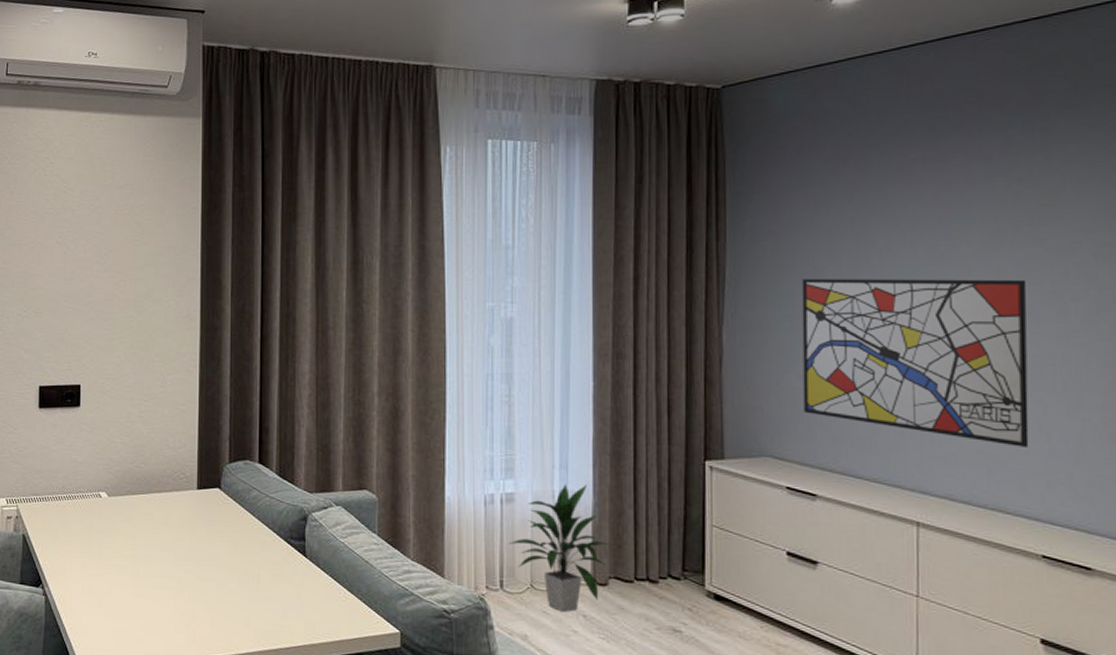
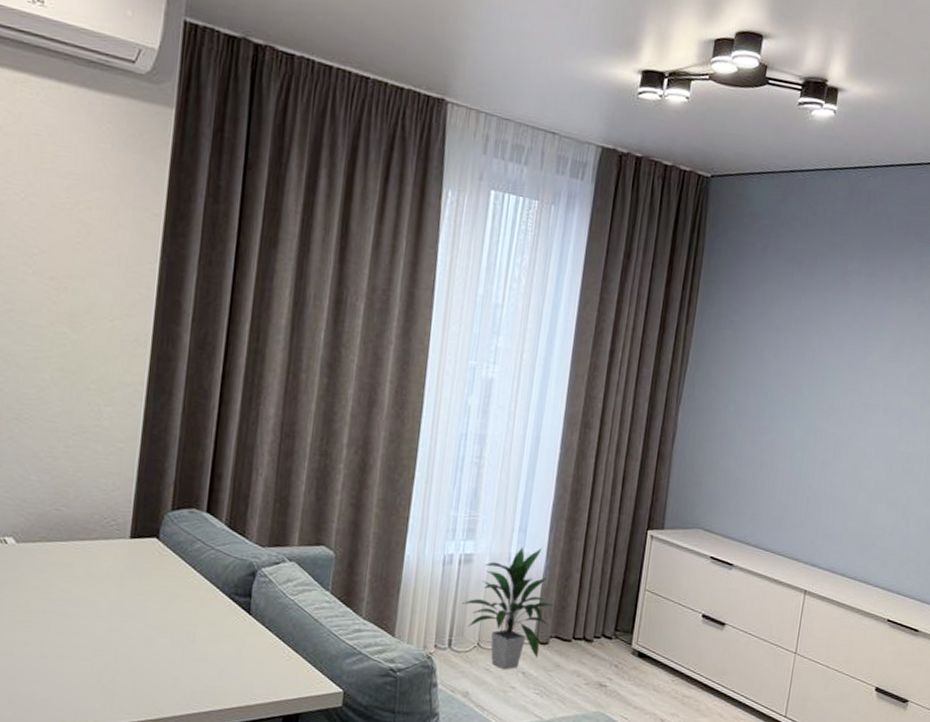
wall art: present [801,279,1029,447] -> none [734,369,914,530]

